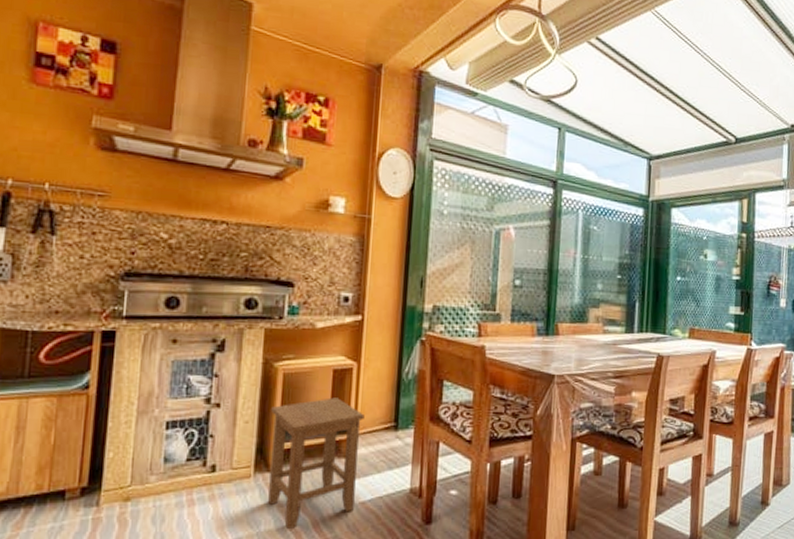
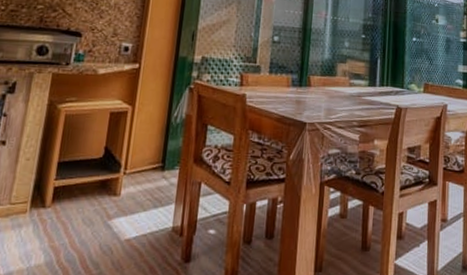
stool: present [268,397,365,530] -> none [40,138,135,266]

